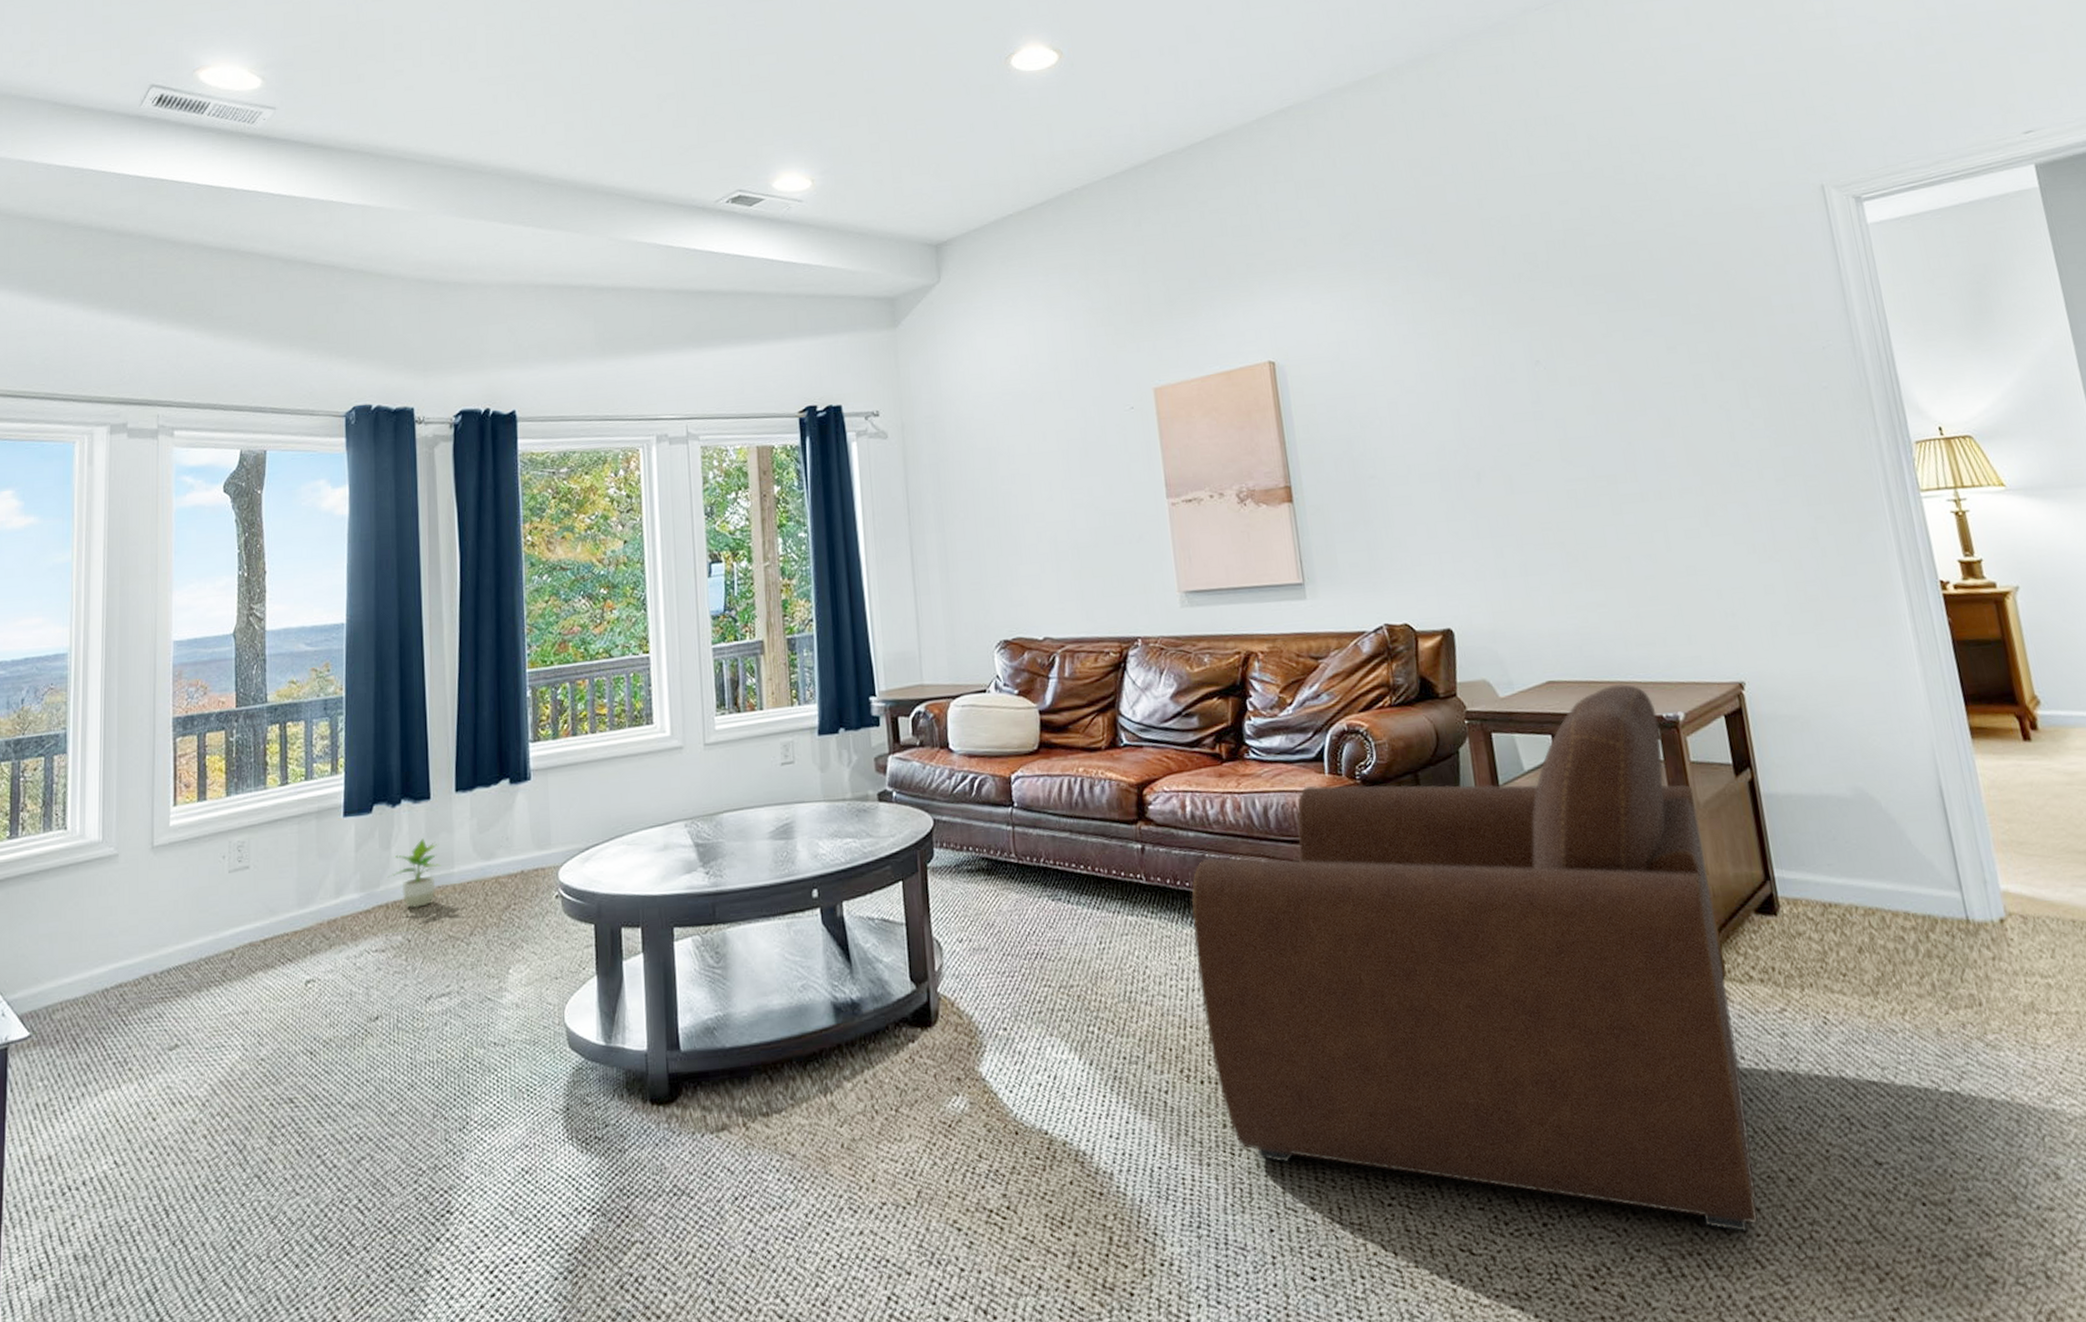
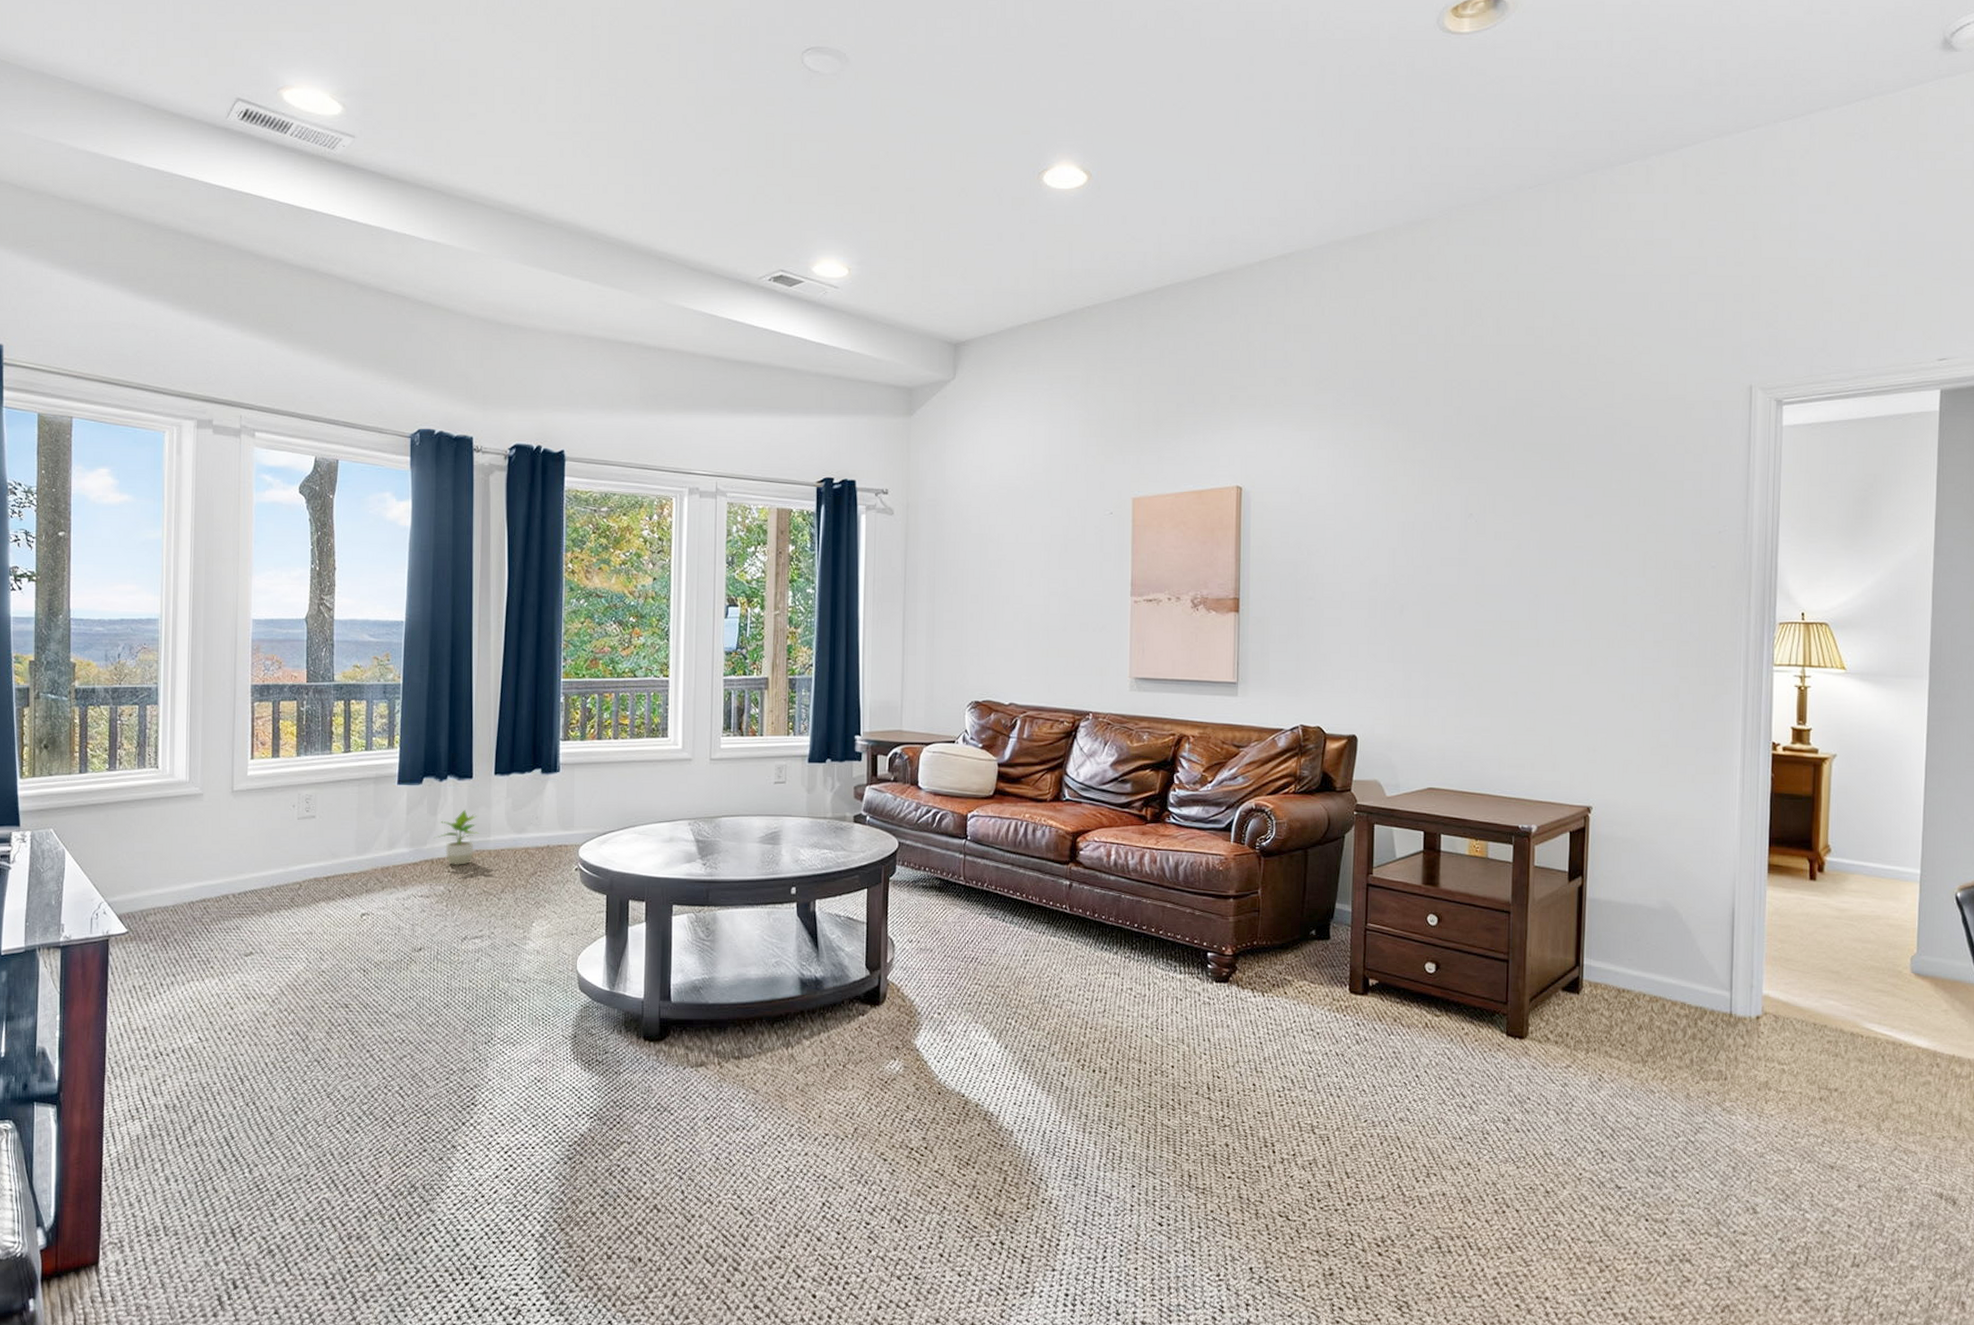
armchair: present [1191,684,1758,1232] -> none [1102,796,1532,1225]

